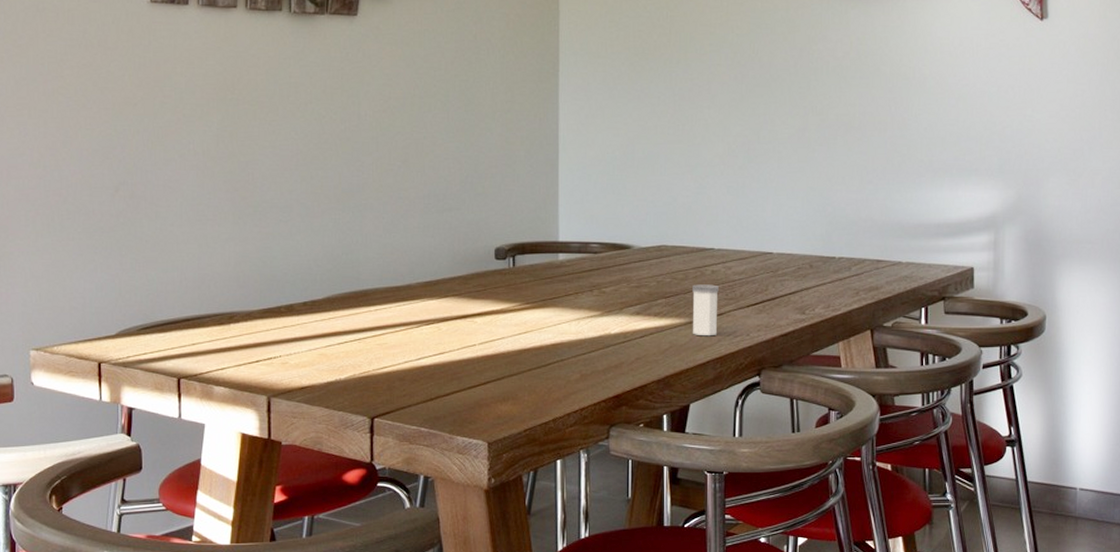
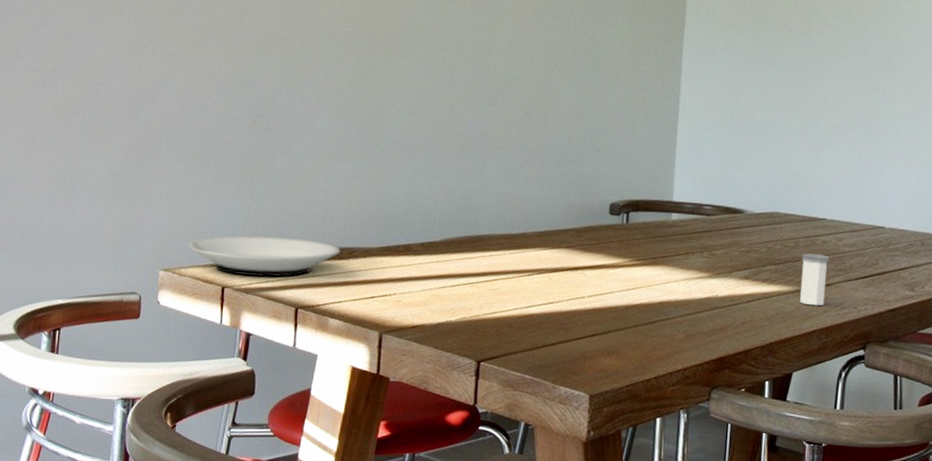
plate: none [58,307,220,349] -> present [188,236,341,277]

